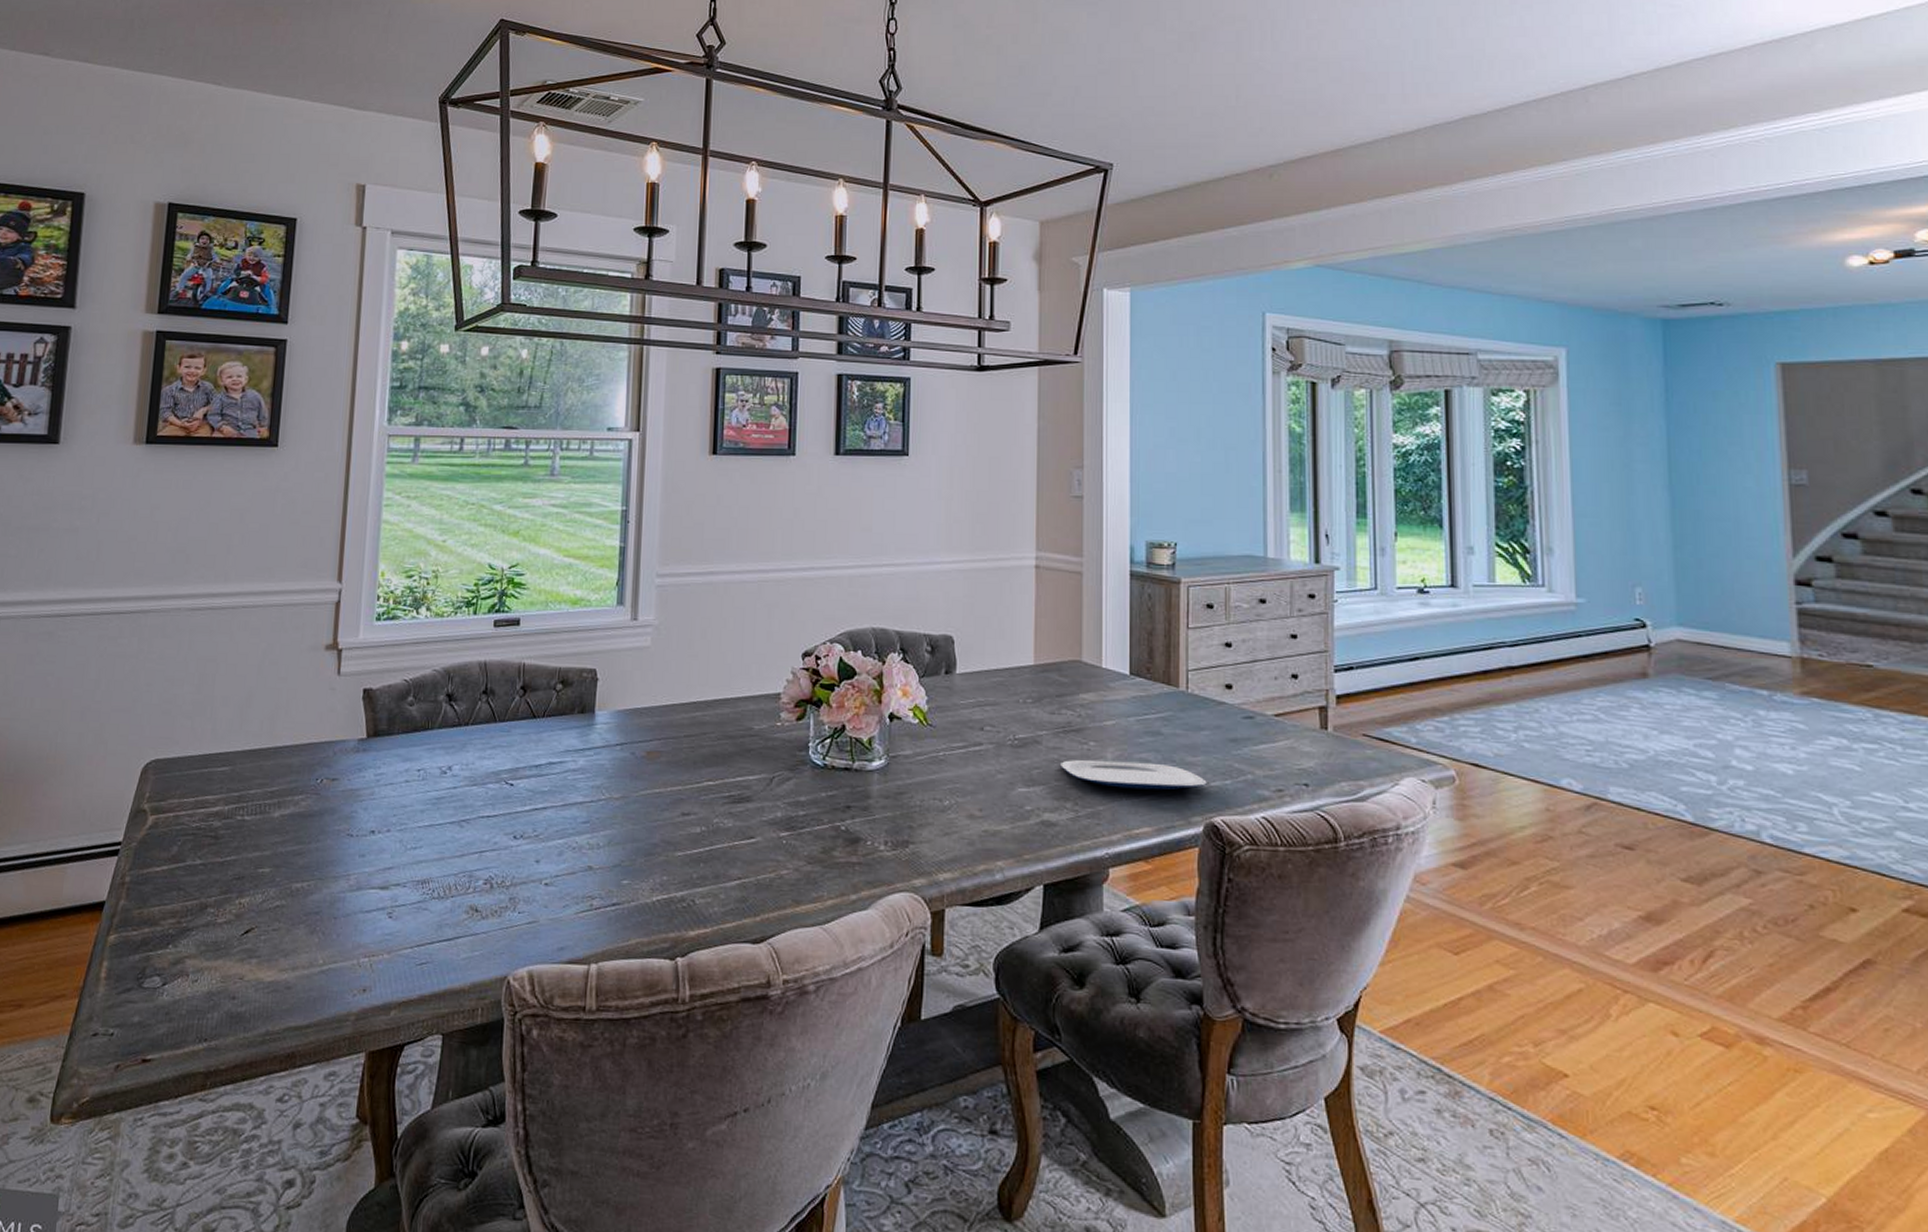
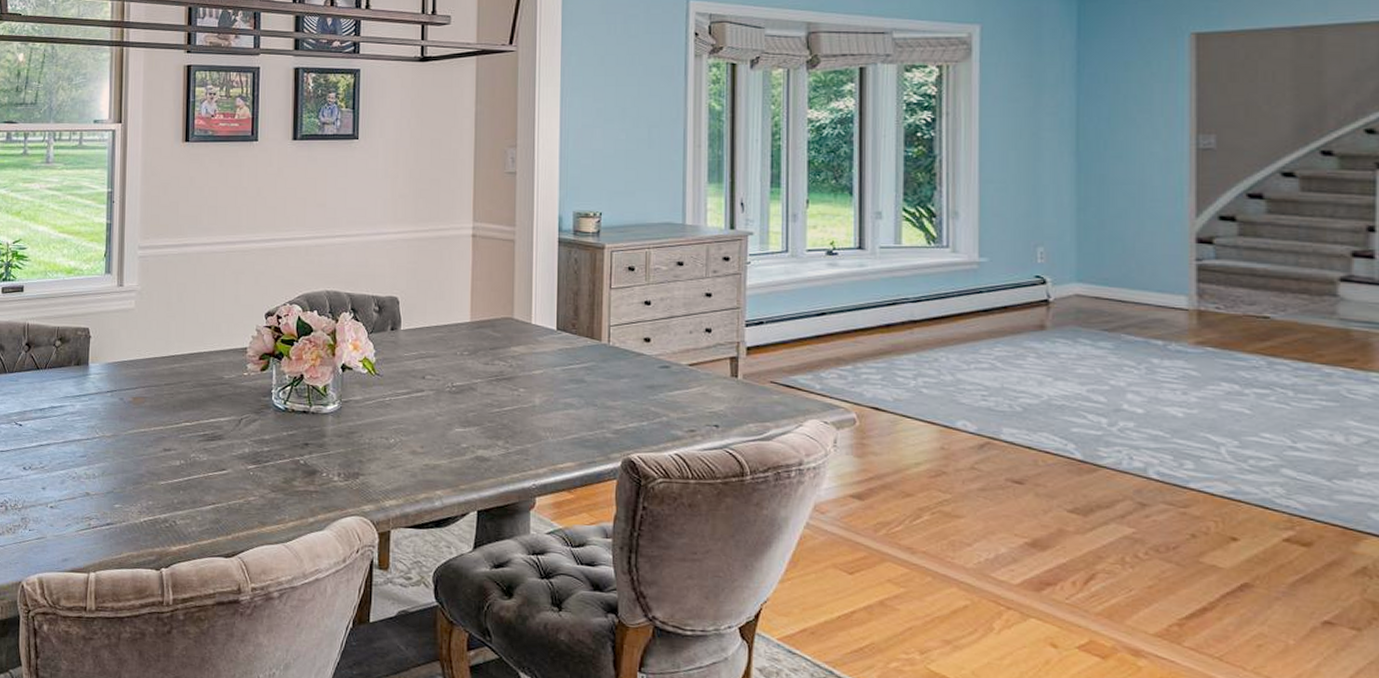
plate: present [1061,759,1207,790] -> none [493,404,625,430]

